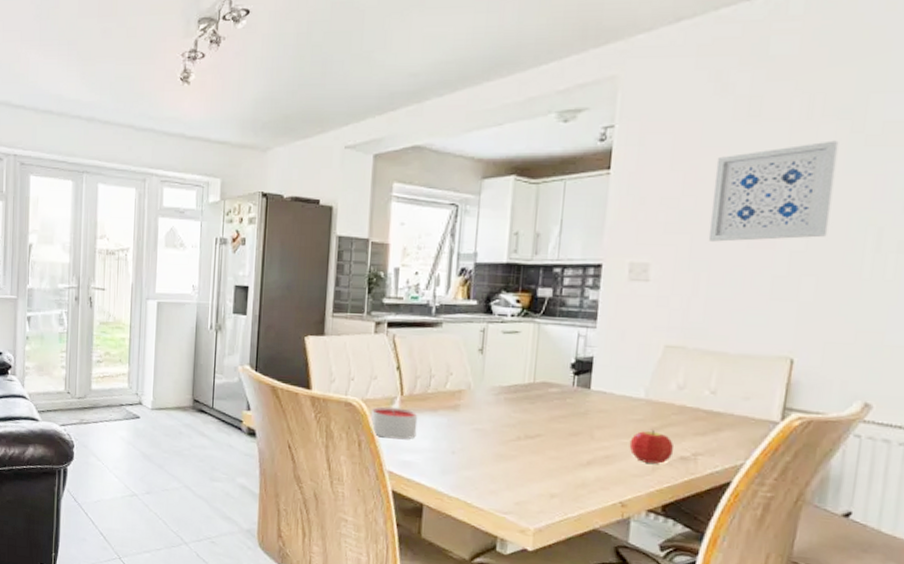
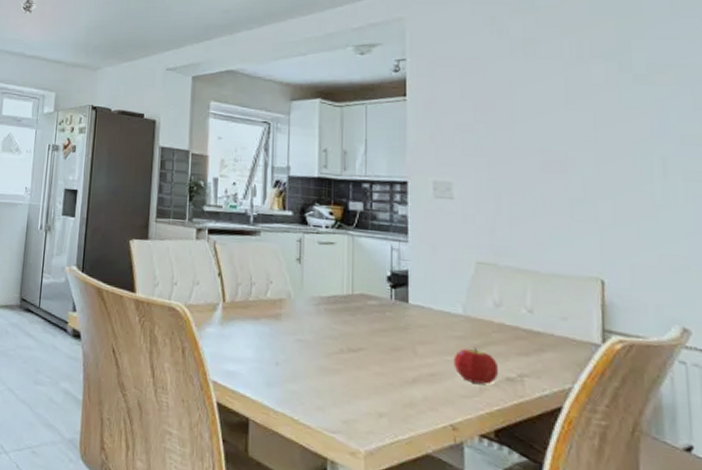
candle: present [370,406,418,440] -> none [193,312,240,348]
wall art: present [708,140,839,242] -> none [502,78,615,165]

